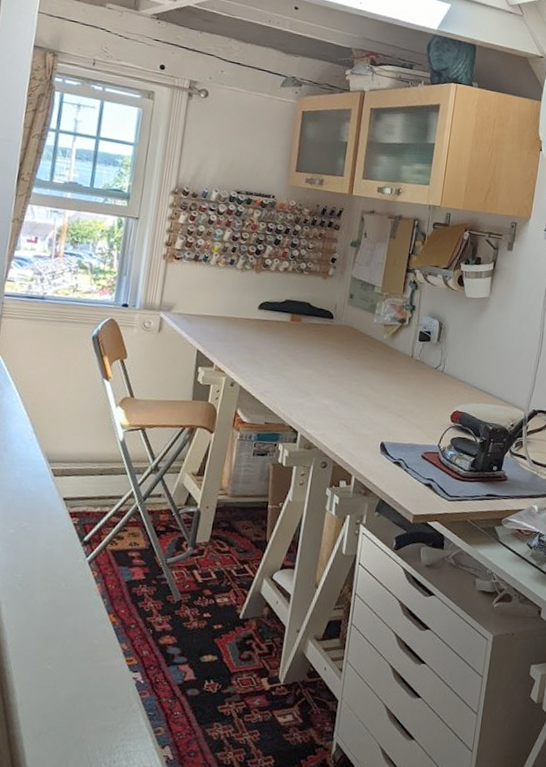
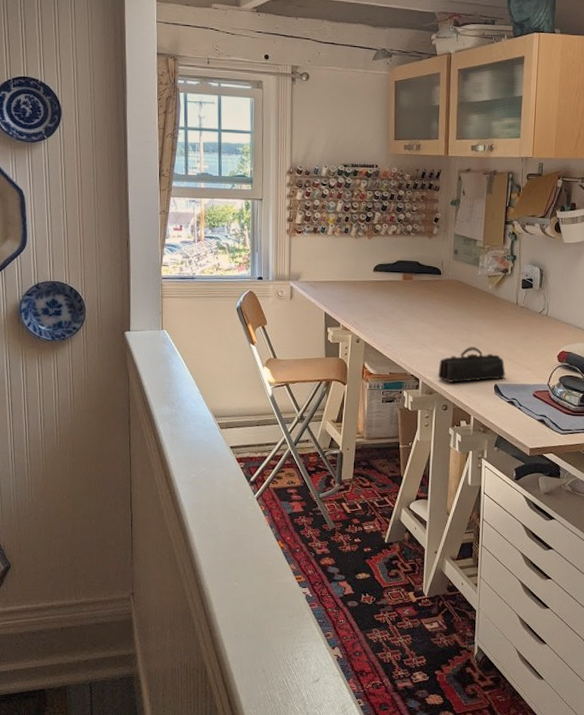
pencil case: none [319,399,394,438] -> present [438,347,506,383]

